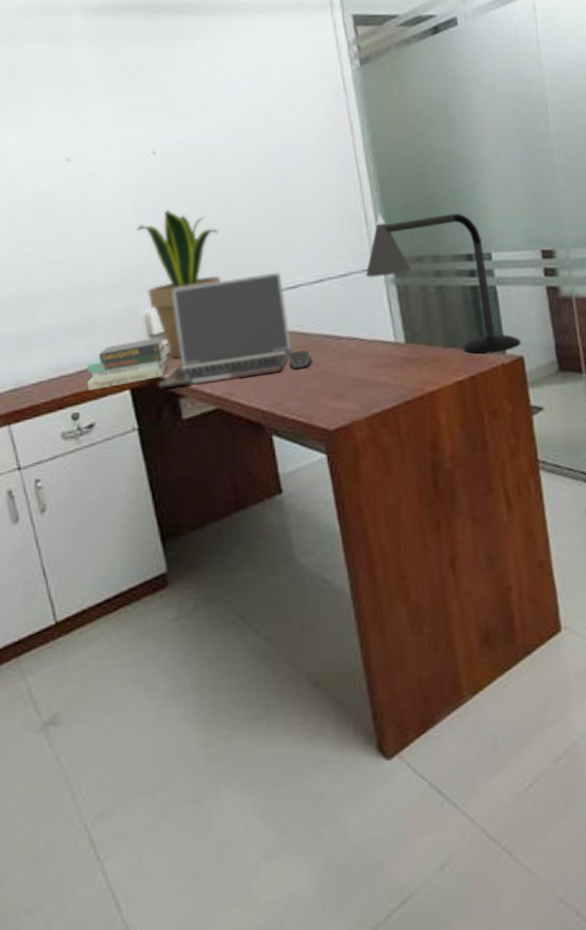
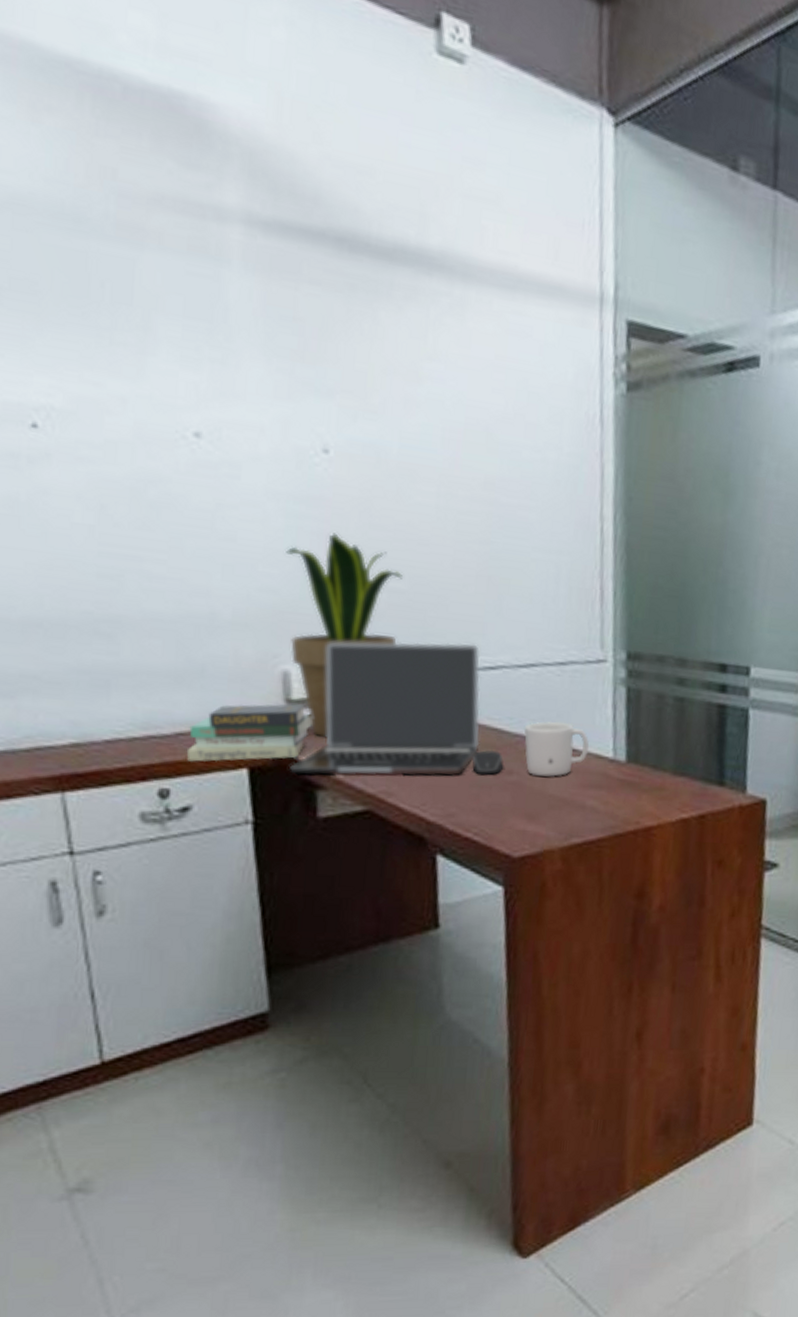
mug: none [323,320,375,365] -> present [523,721,589,778]
desk lamp: present [365,213,522,355] -> none [589,591,767,791]

